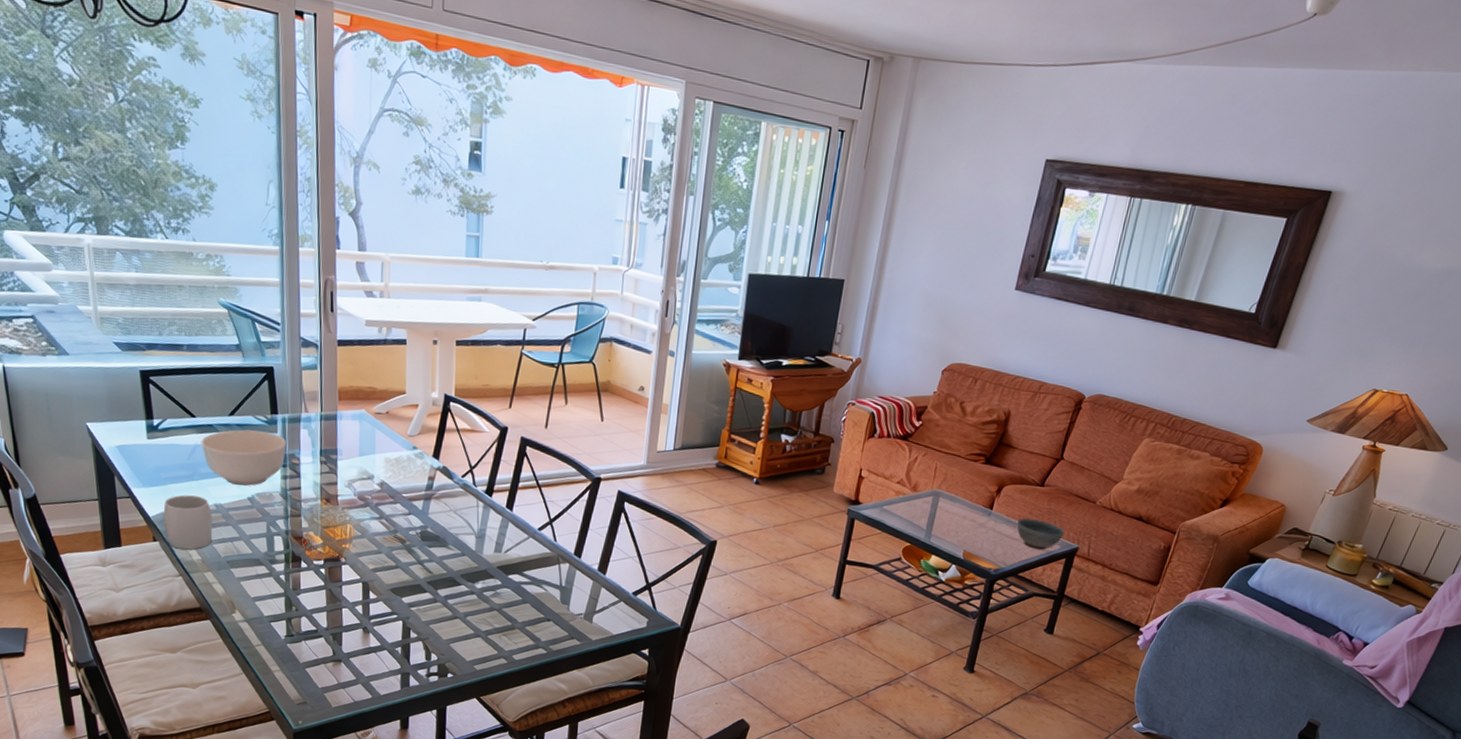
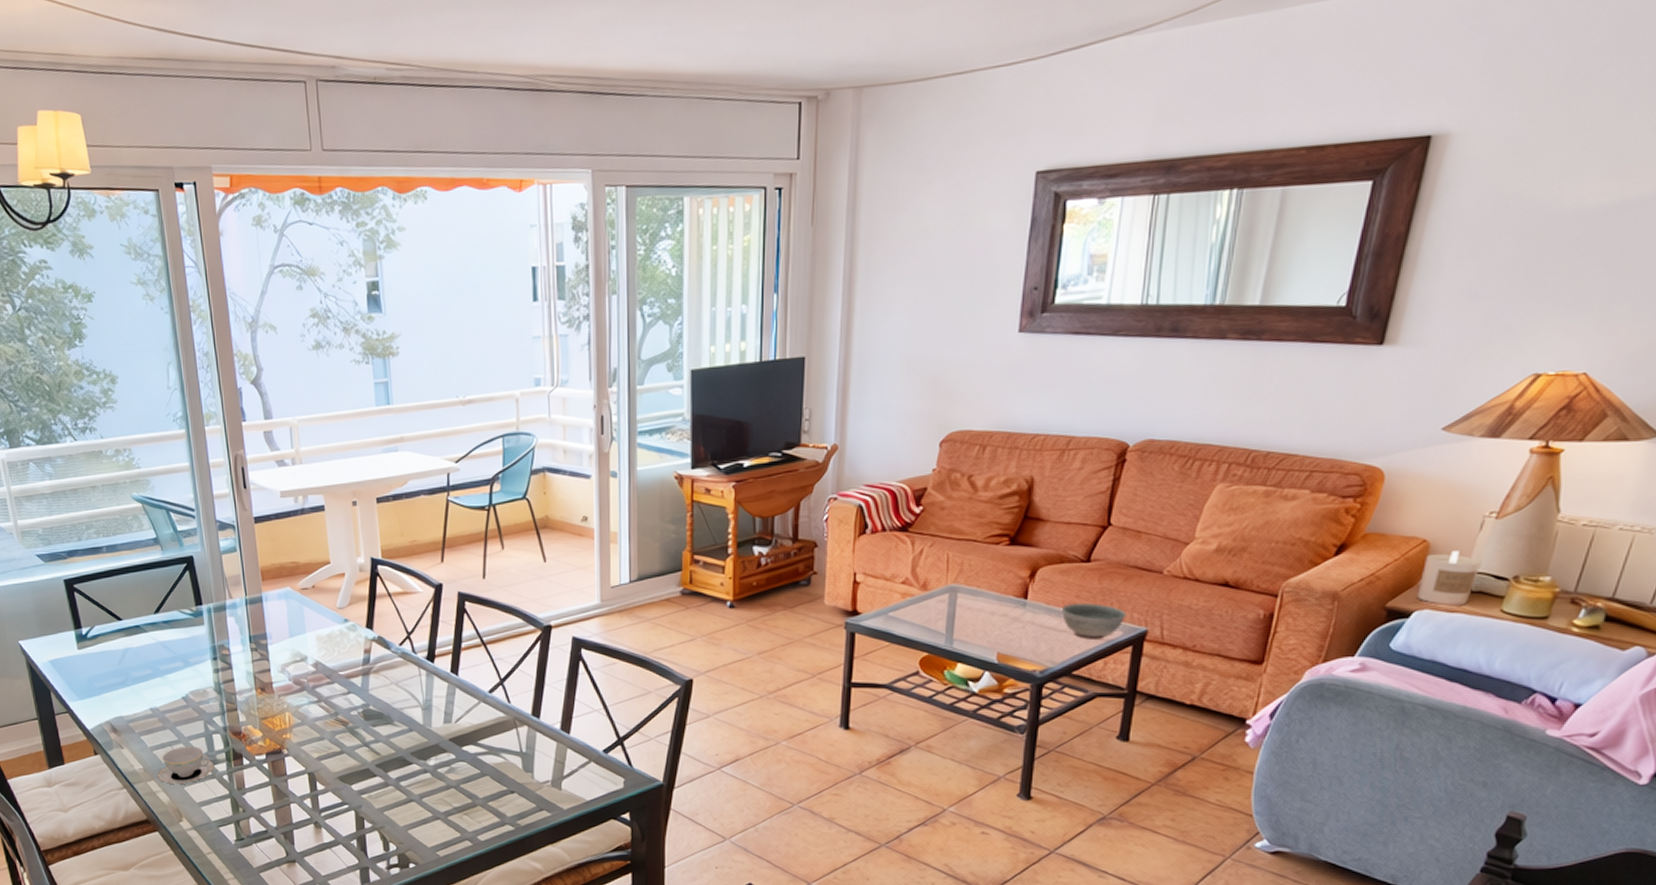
mug: present [163,494,213,550] -> none [101,702,152,760]
bowl: present [201,429,287,486] -> none [130,625,215,685]
teacup: none [215,543,273,579] -> present [158,746,215,784]
candle: none [1272,516,1319,559] -> present [1417,551,1482,606]

